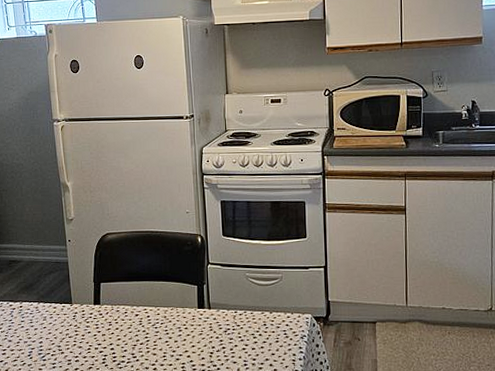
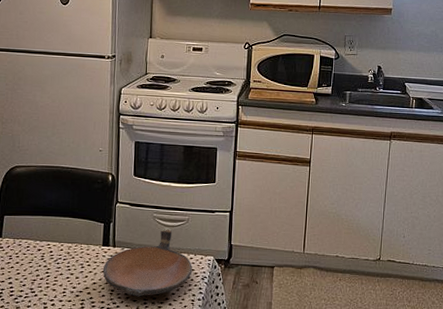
bowl: none [200,287,290,359] -> present [102,228,192,297]

